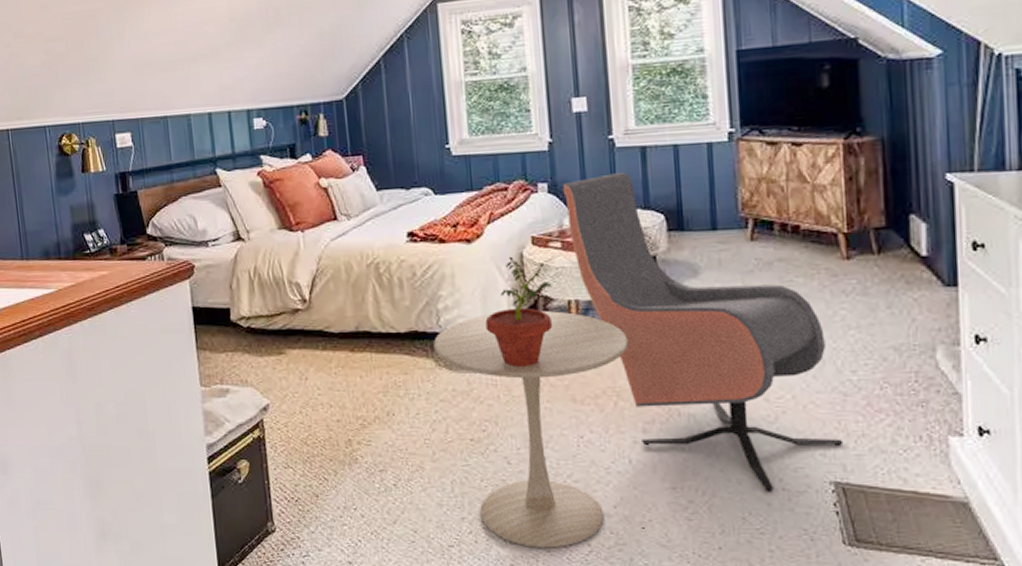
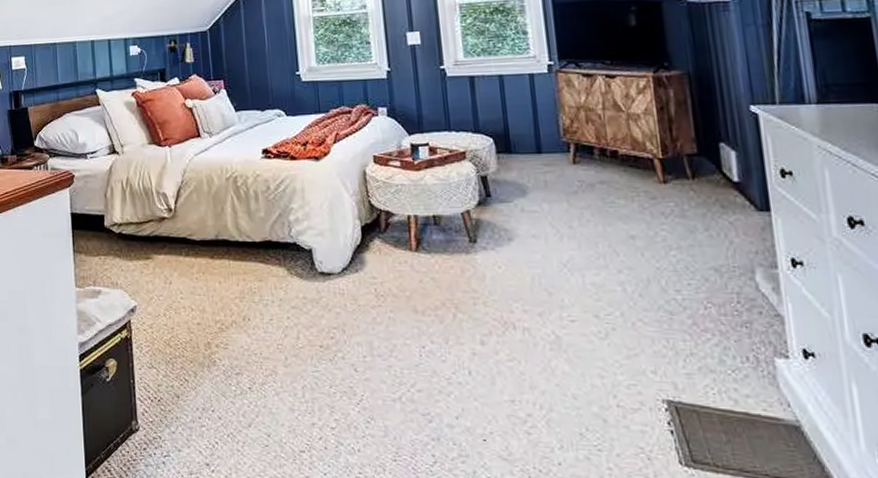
side table: present [434,311,628,548] -> none [286,225,464,458]
potted plant: present [485,256,553,368] -> none [332,173,395,278]
armchair: present [562,171,844,492] -> none [400,98,673,408]

